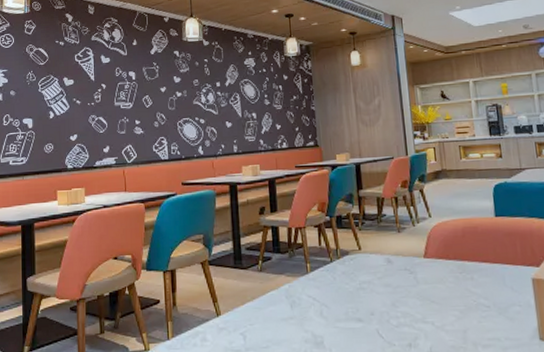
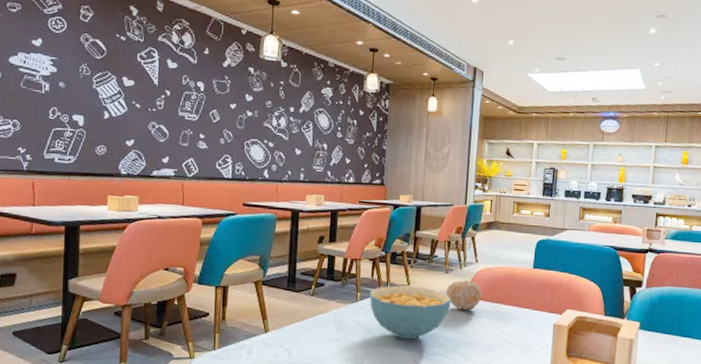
cereal bowl: none [319,250,410,312] -> present [369,285,451,340]
fruit: none [401,238,444,272] -> present [446,280,483,311]

